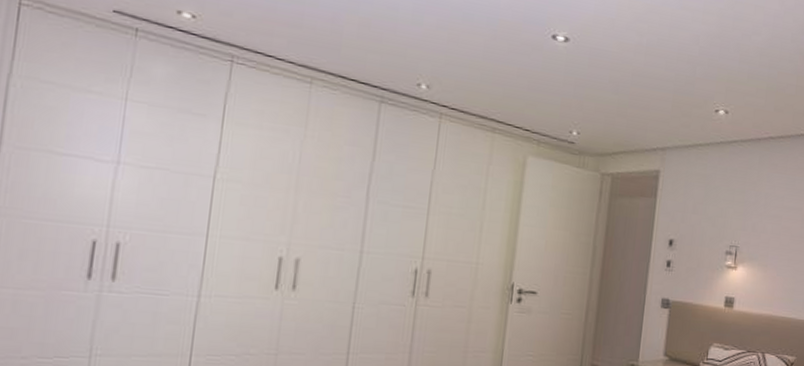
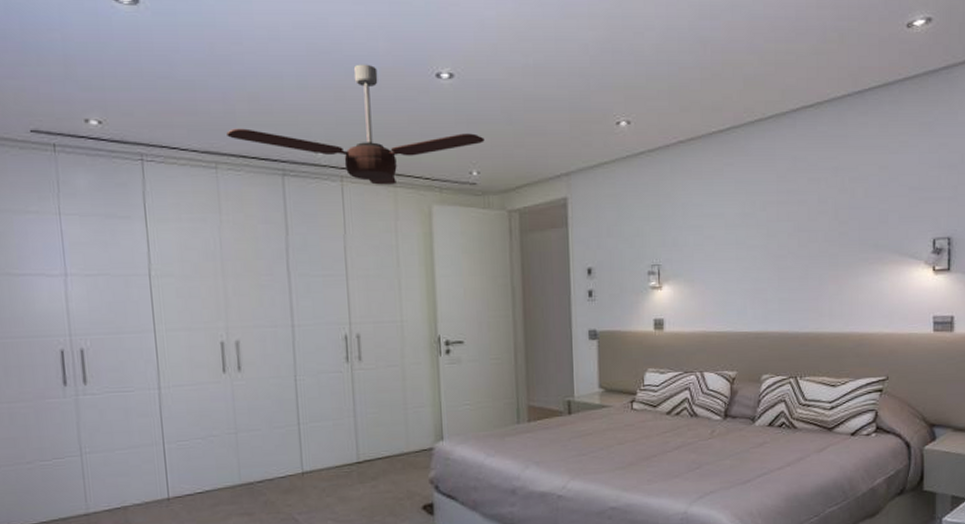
ceiling fan: none [329,11,589,131] -> present [226,64,485,185]

